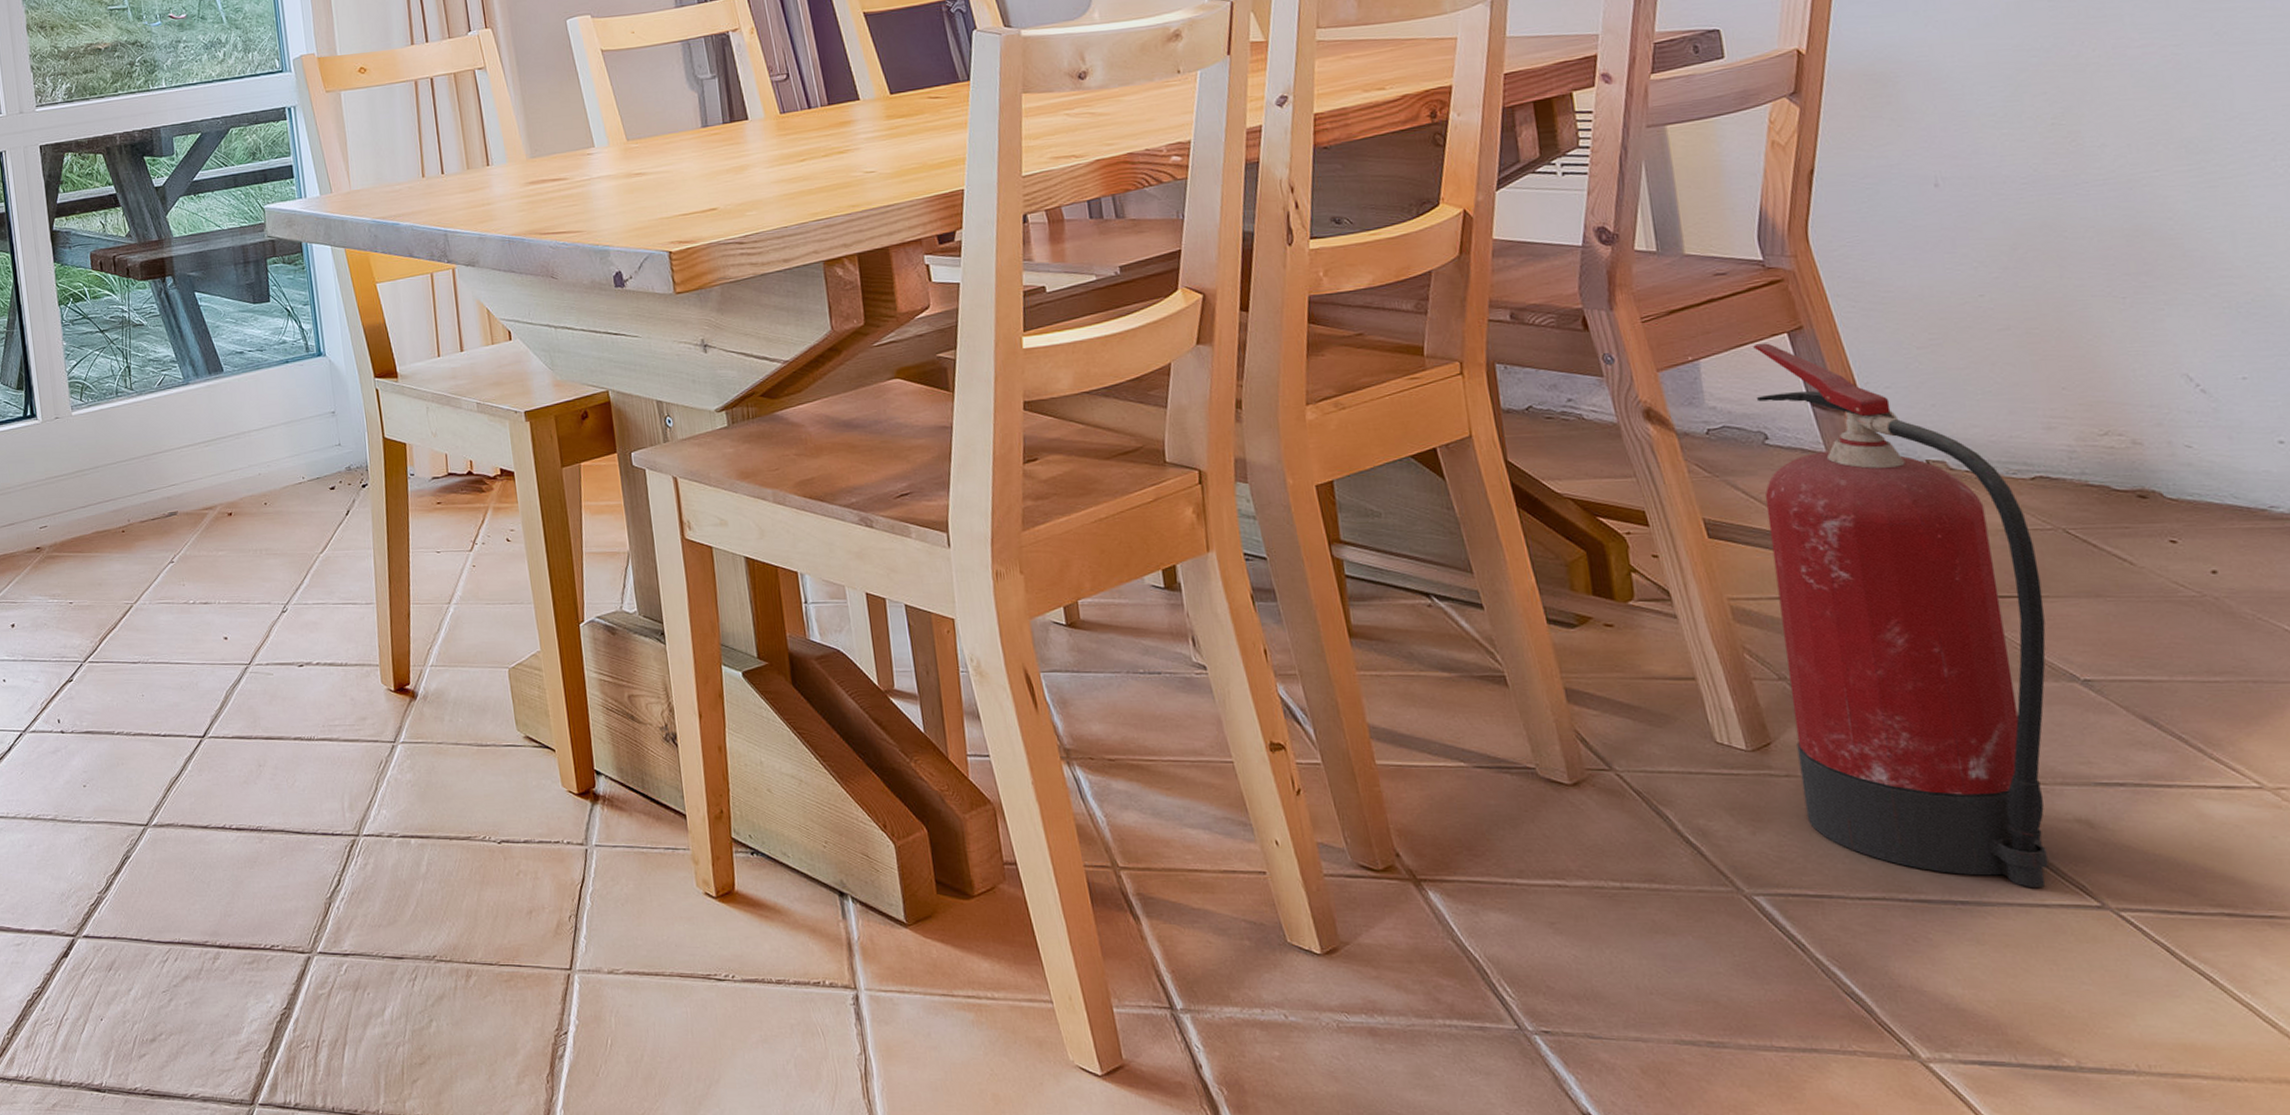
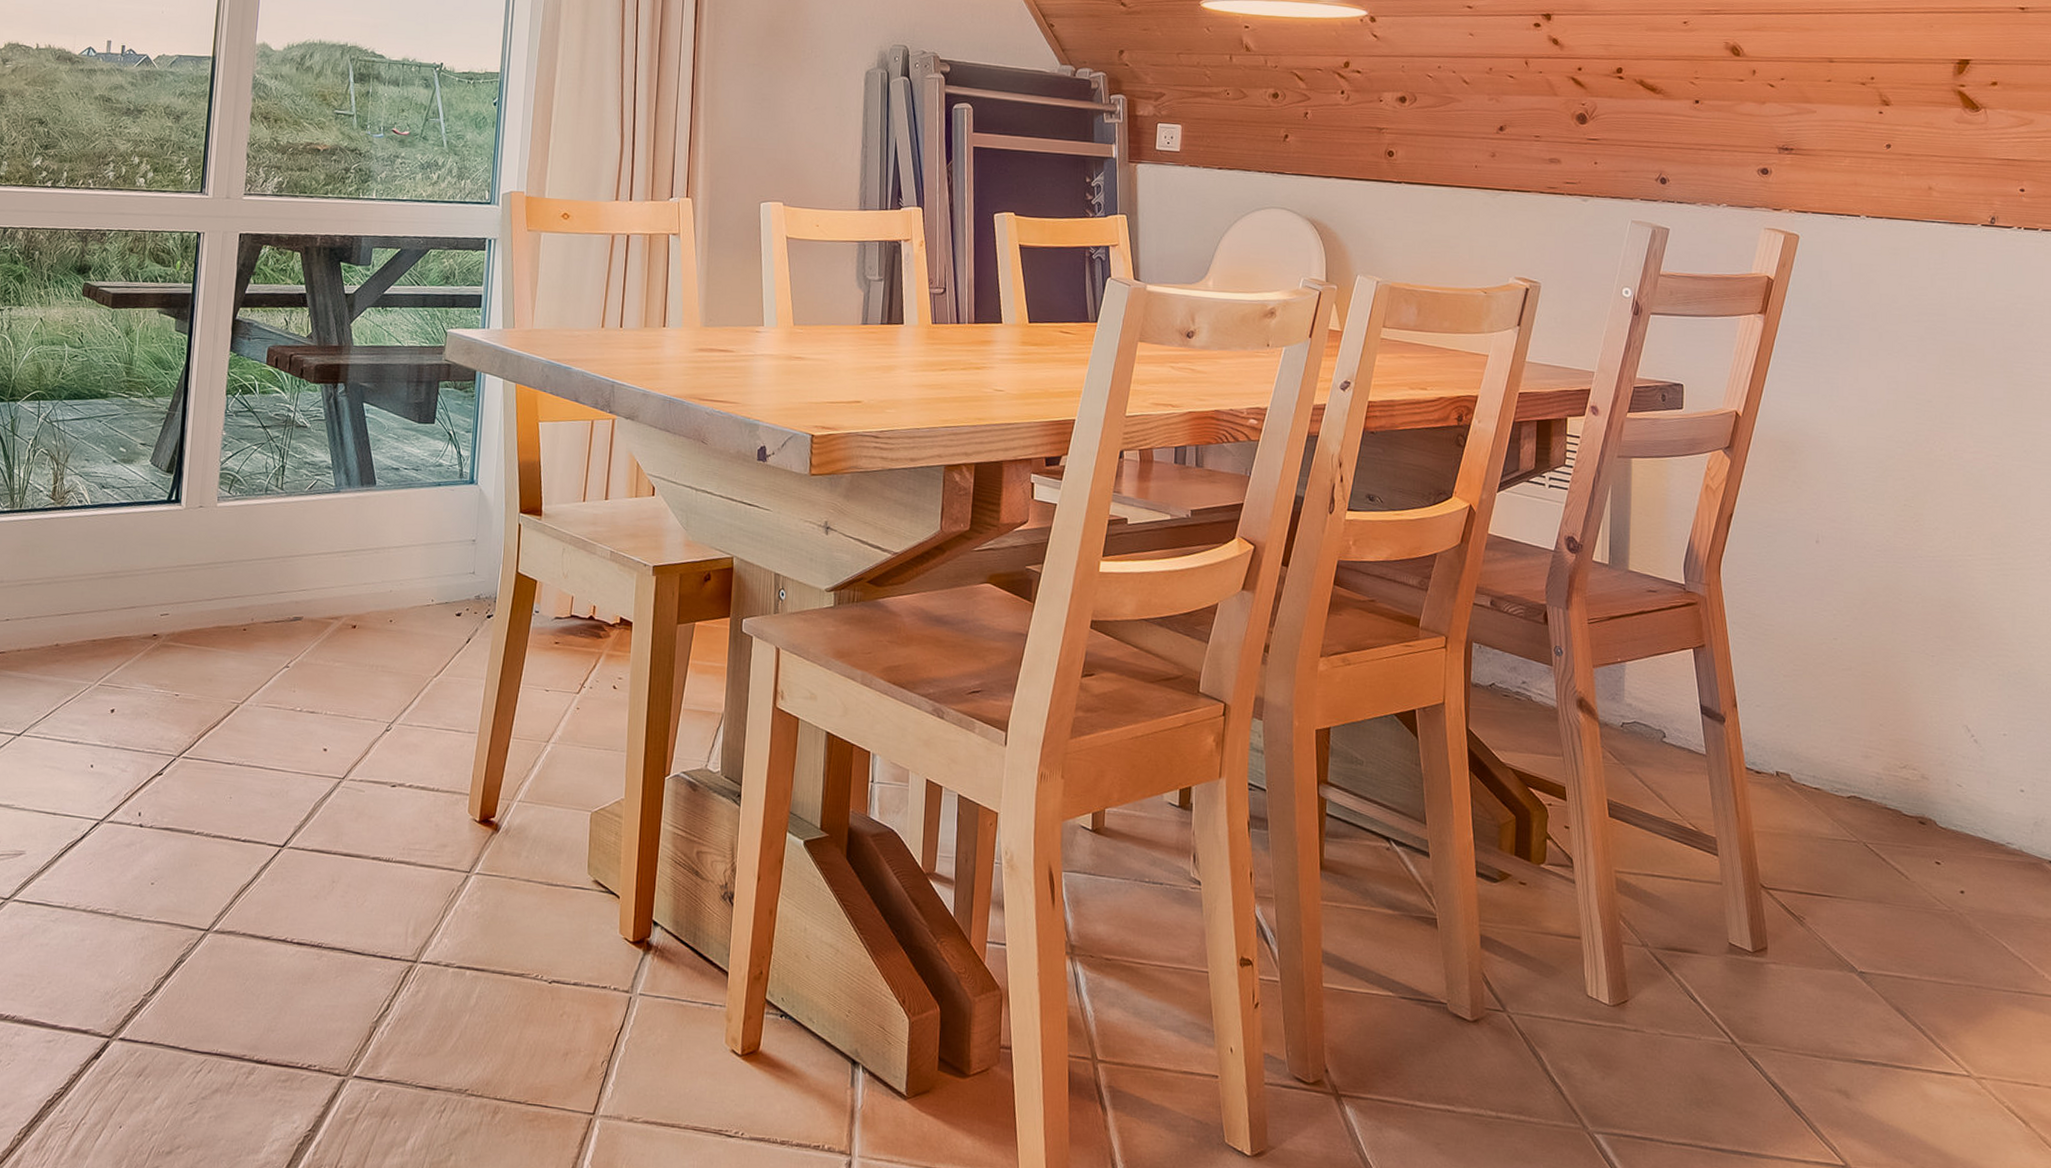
fire extinguisher: present [1753,343,2049,889] -> none [1645,654,1842,1147]

